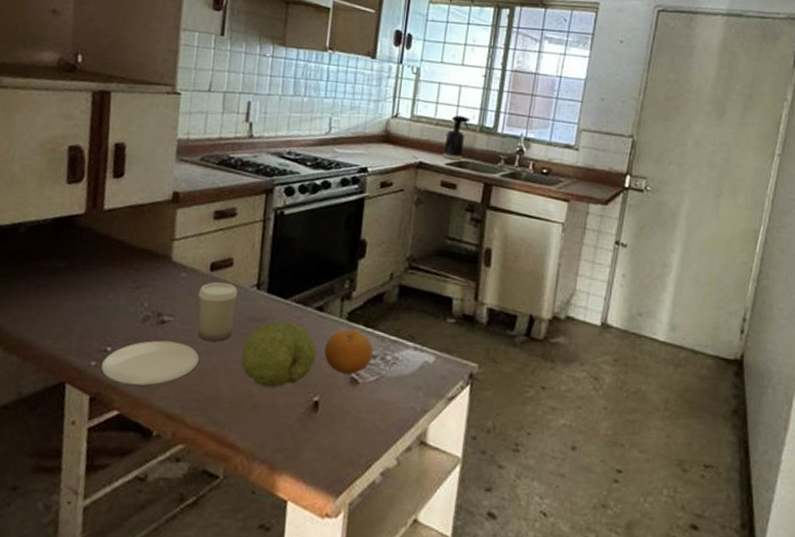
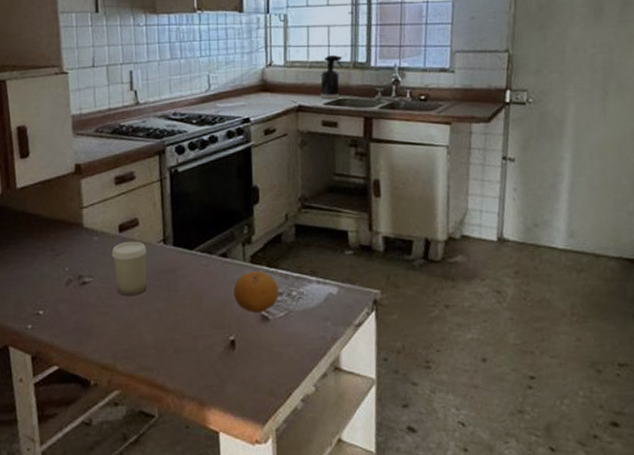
plate: present [101,340,199,386] -> none [37,300,121,342]
fruit: present [241,321,317,388] -> none [158,270,226,332]

